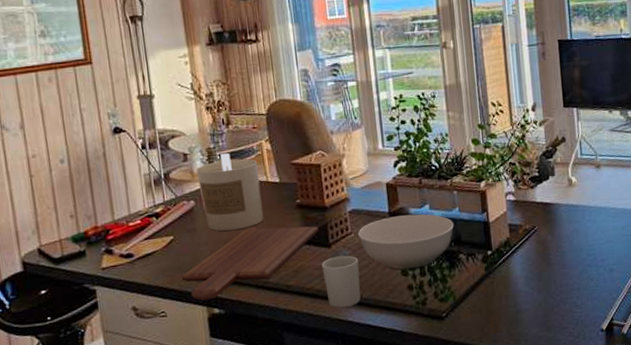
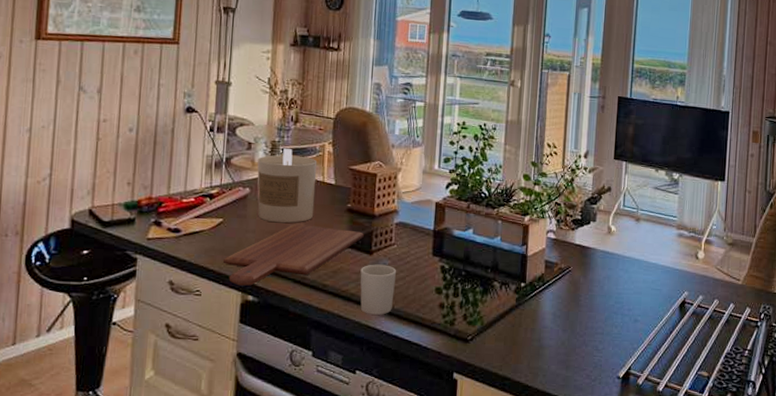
bowl: present [357,214,454,271] -> none [400,234,494,289]

